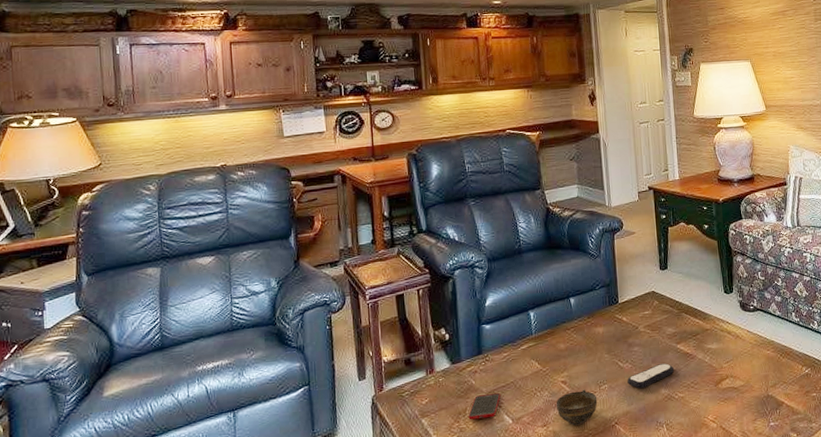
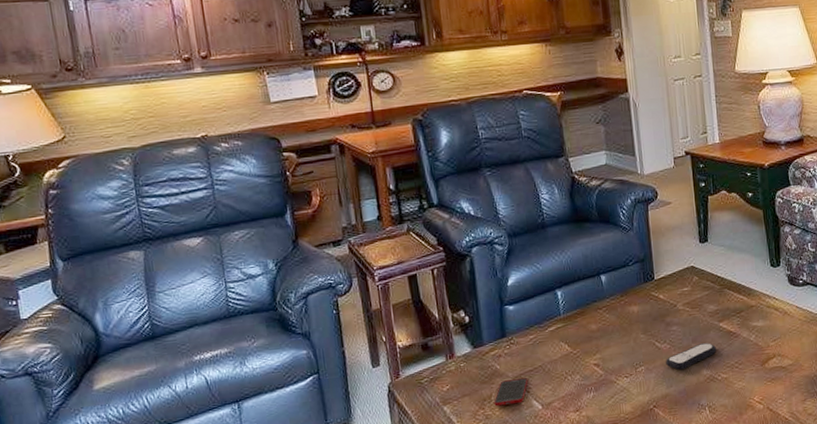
cup: present [556,389,598,426] -> none [588,372,634,410]

